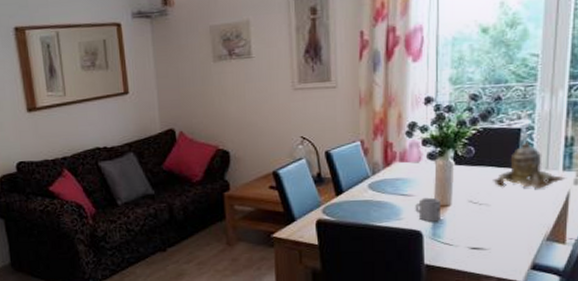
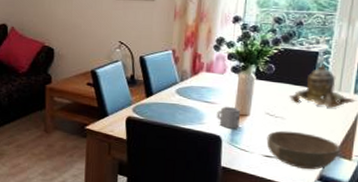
bowl: none [472,218,553,259] -> present [266,130,340,170]

